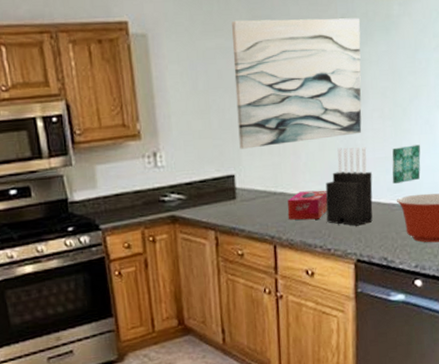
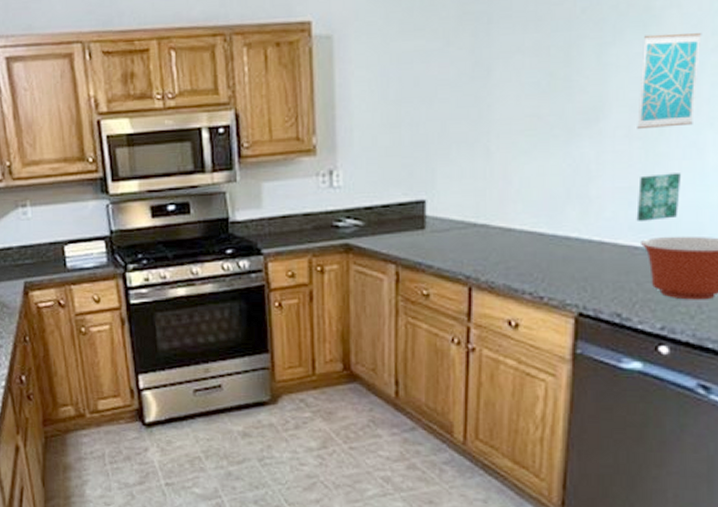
wall art: present [232,18,362,149] -> none [434,11,606,170]
tissue box: present [287,190,328,220] -> none [489,224,545,260]
knife block: present [325,147,373,226] -> none [541,172,608,271]
wall art: none [387,35,427,112] -> present [637,33,702,130]

